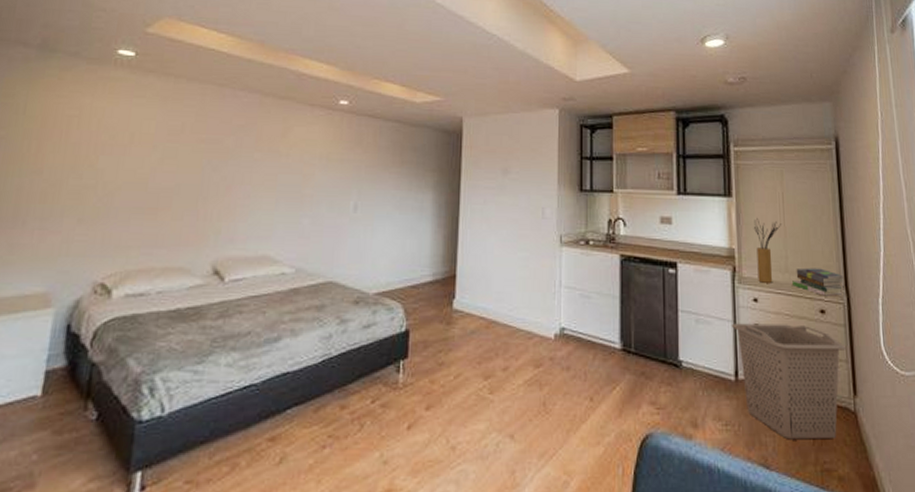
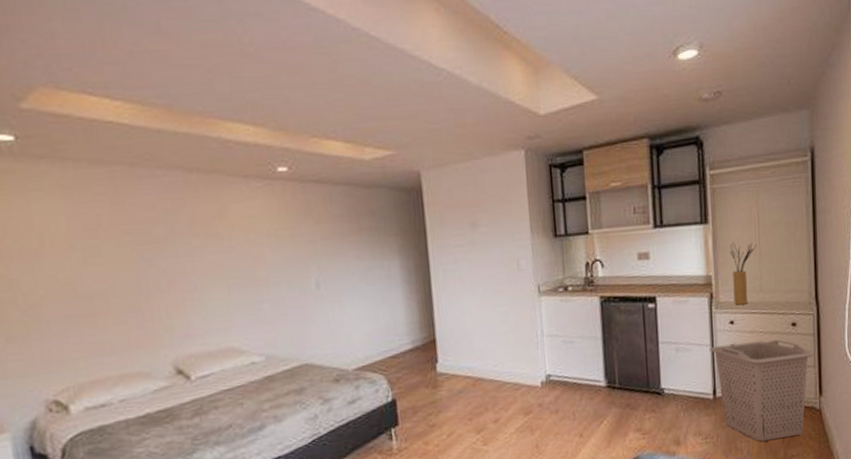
books: present [792,268,844,296] -> none [766,283,814,310]

